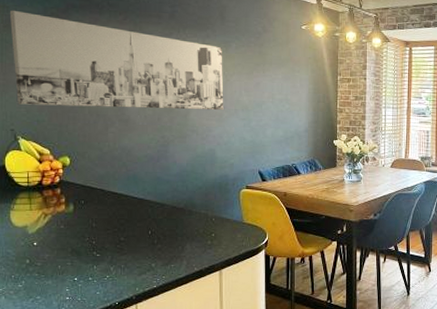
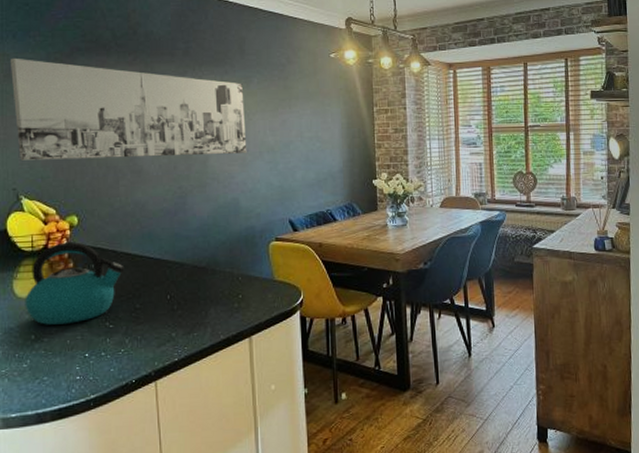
kettle: none [21,180,111,251] -> present [25,242,125,325]

